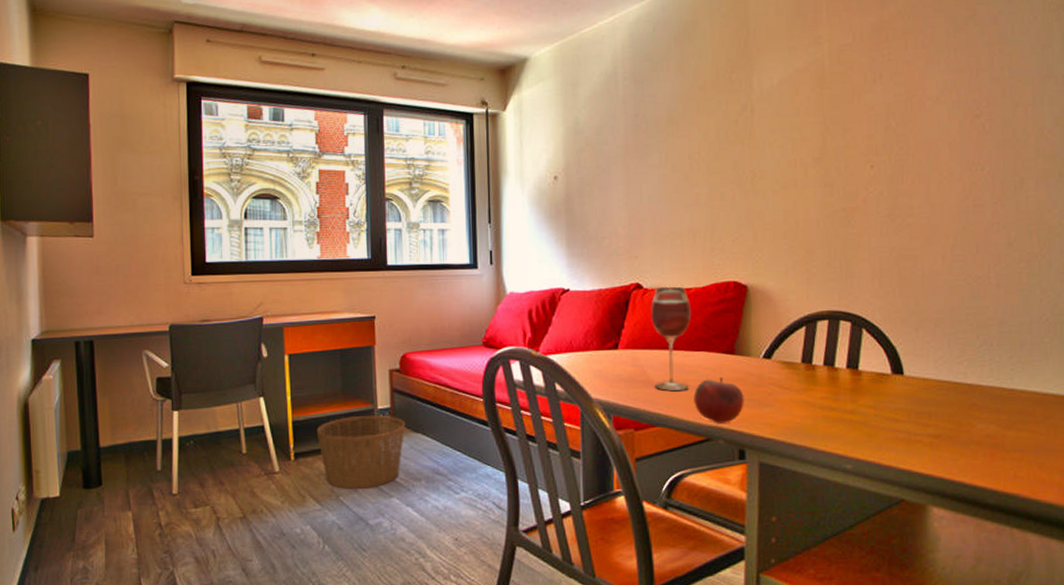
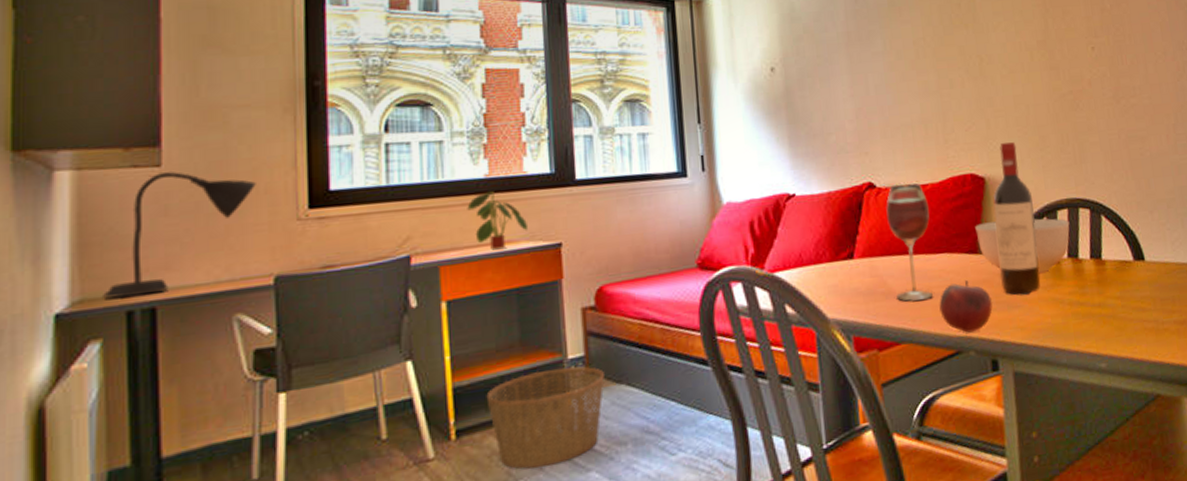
desk lamp: none [59,242,156,331] -> present [101,172,256,299]
plant: none [304,271,350,318] -> present [467,191,529,250]
bowl: none [734,327,829,378] -> present [975,218,1070,274]
wine bottle: none [753,254,794,395] -> present [993,142,1041,294]

